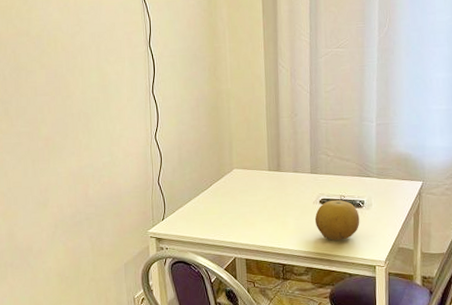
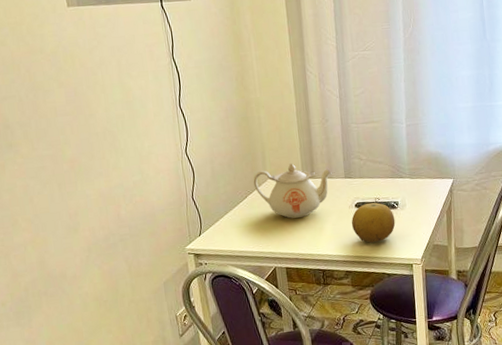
teapot: none [219,155,298,210] -> present [253,163,332,219]

